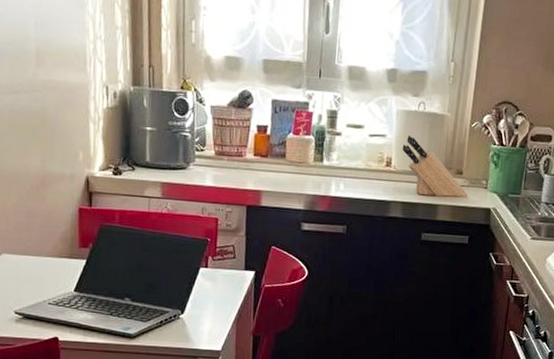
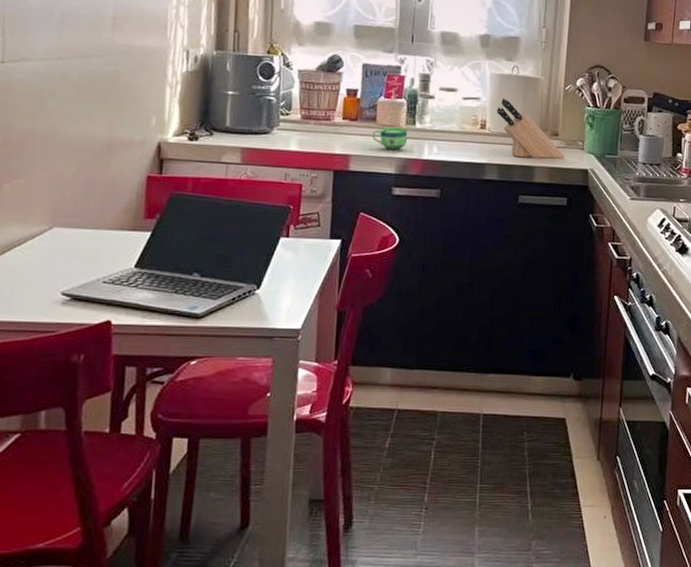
cup: none [282,164,316,186] -> present [372,127,408,150]

